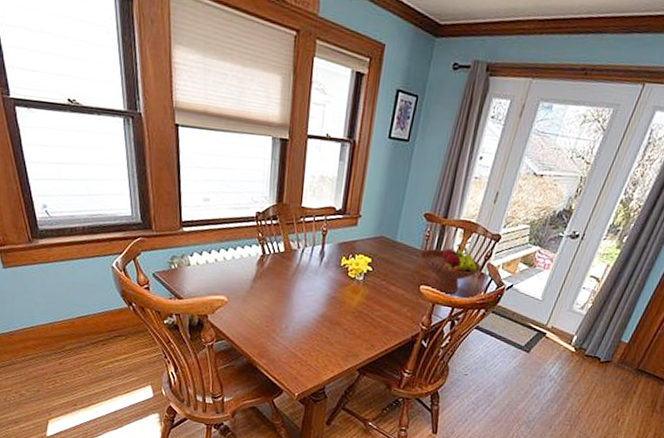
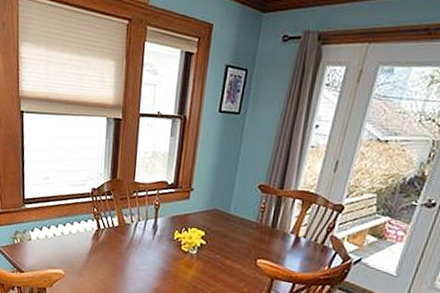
fruit bowl: present [418,244,482,294] -> none [253,216,324,268]

